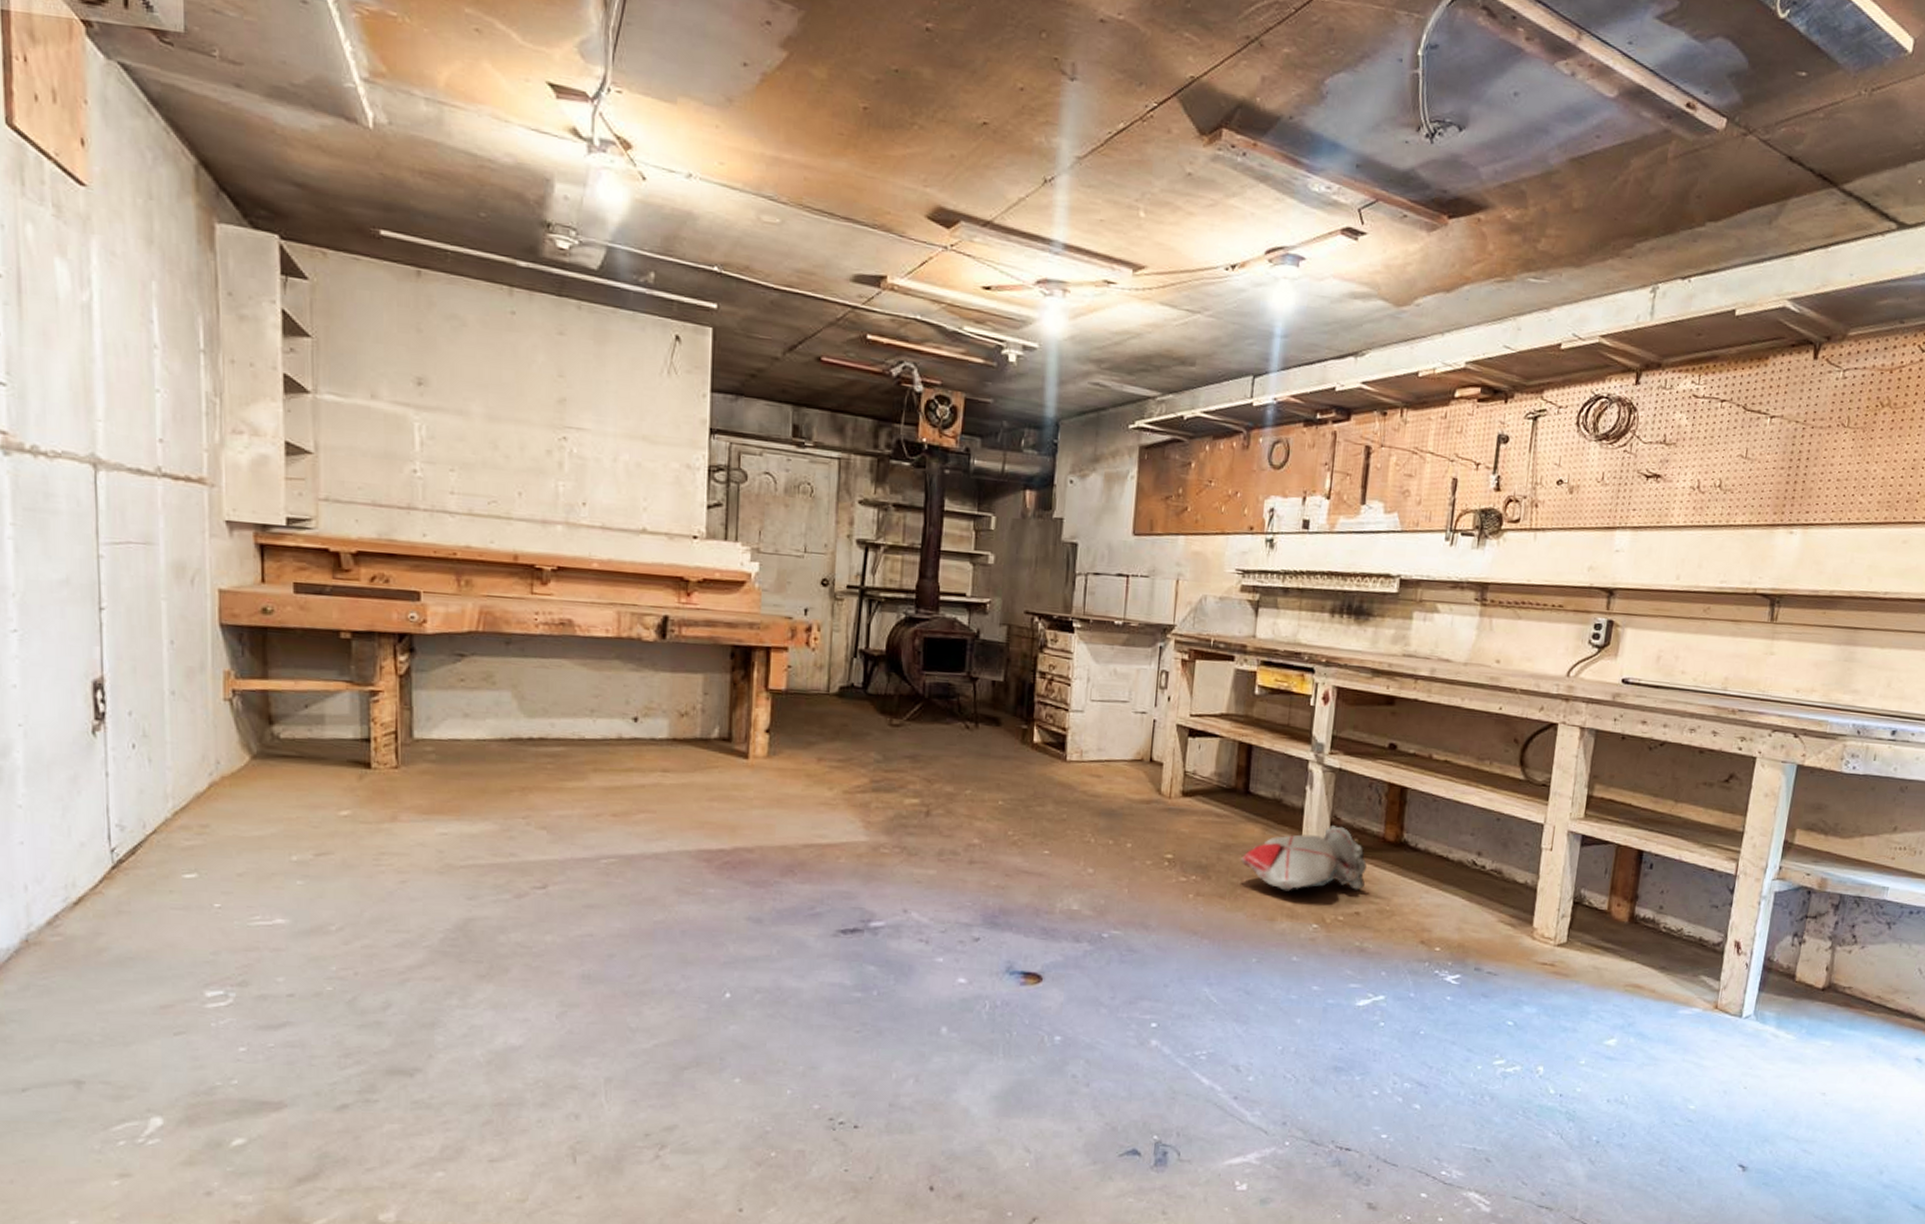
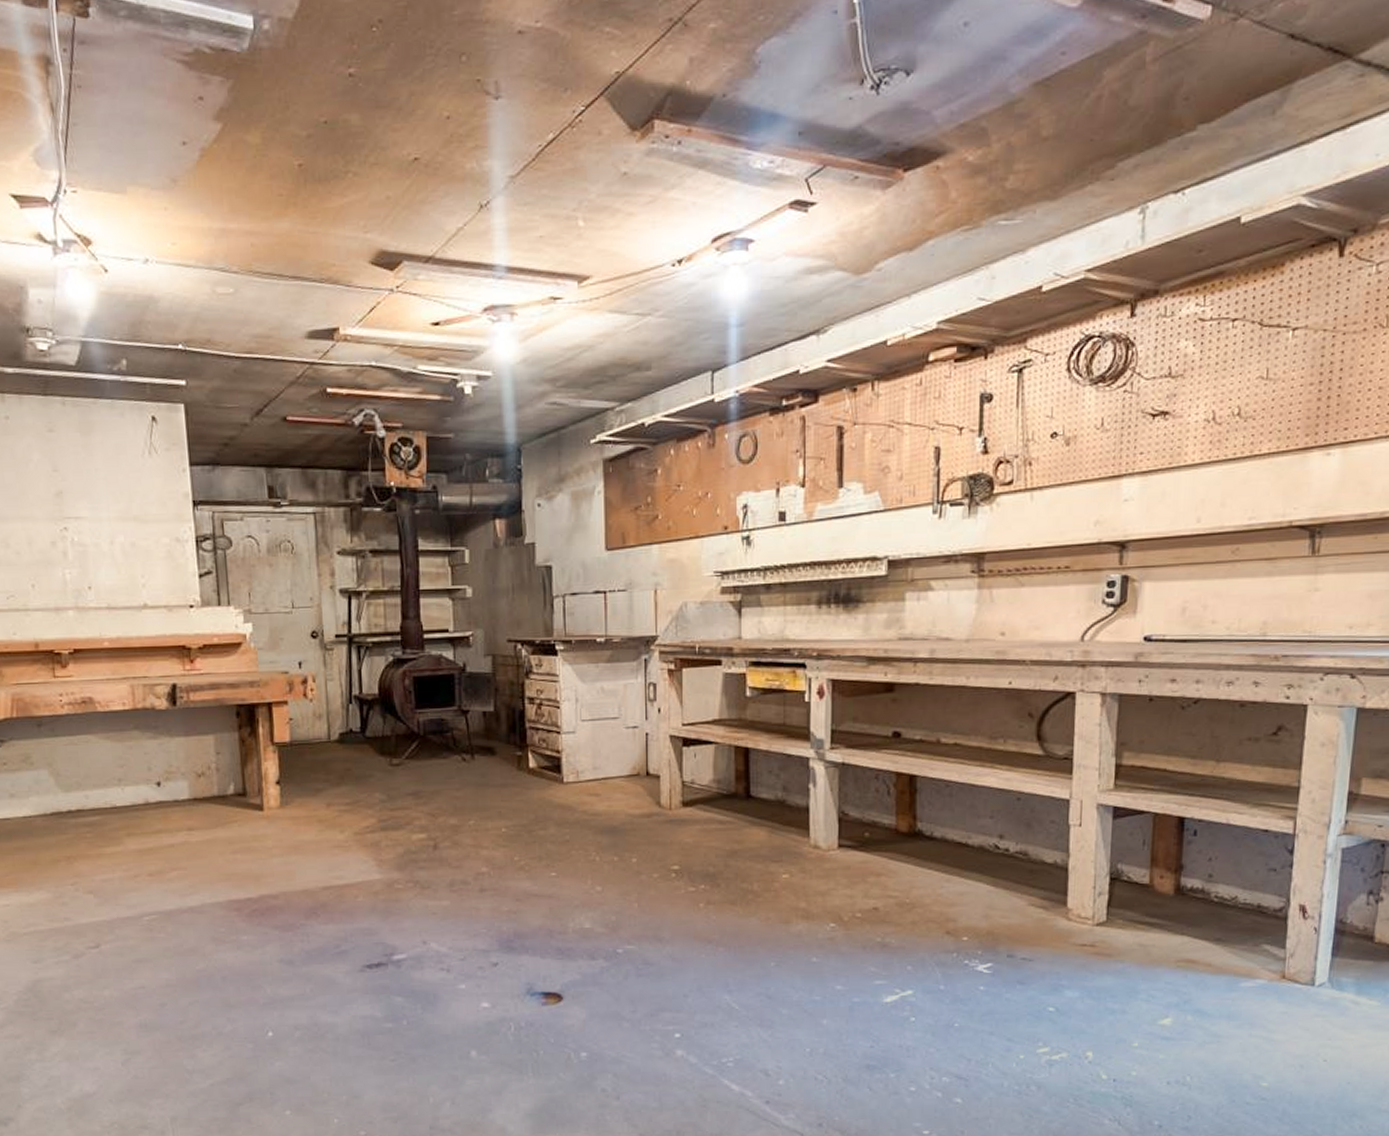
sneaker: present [1241,824,1367,891] -> none [749,820,881,892]

